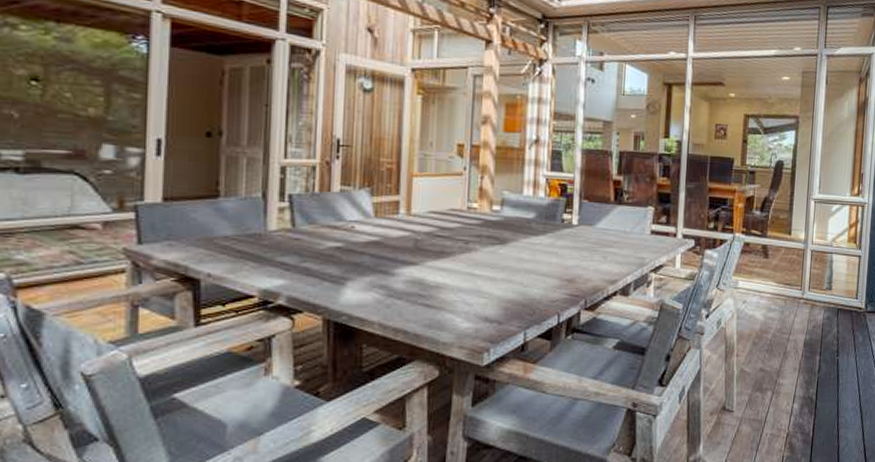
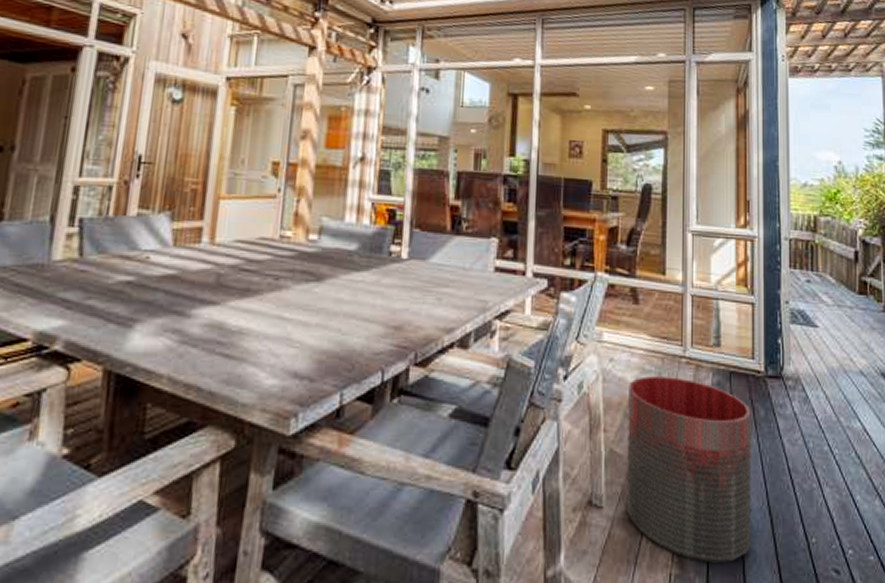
trash can: none [751,314,852,447] -> present [626,376,752,563]

